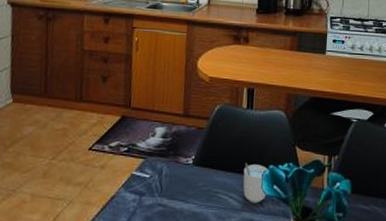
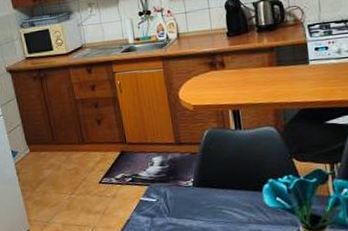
cup: present [243,162,269,203] -> none [243,179,271,216]

